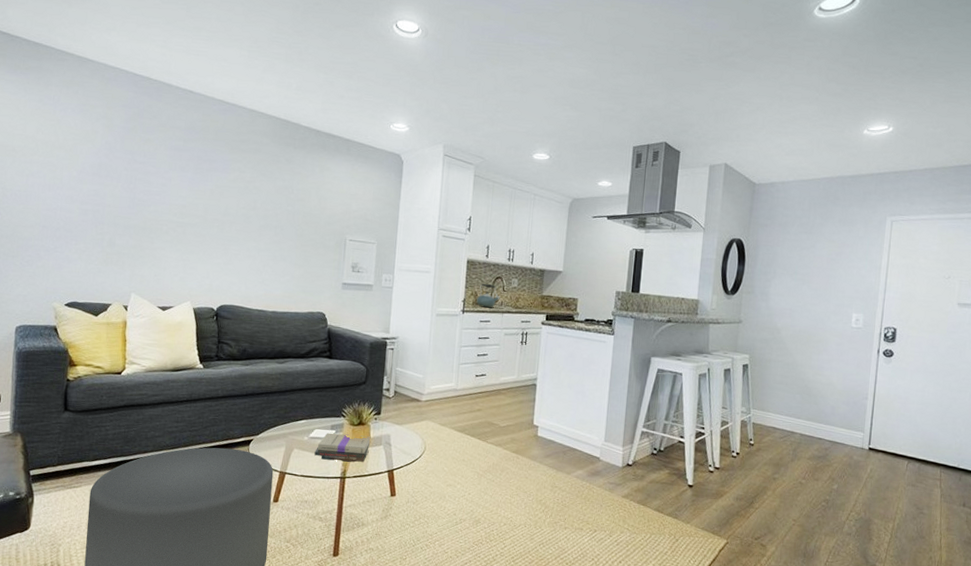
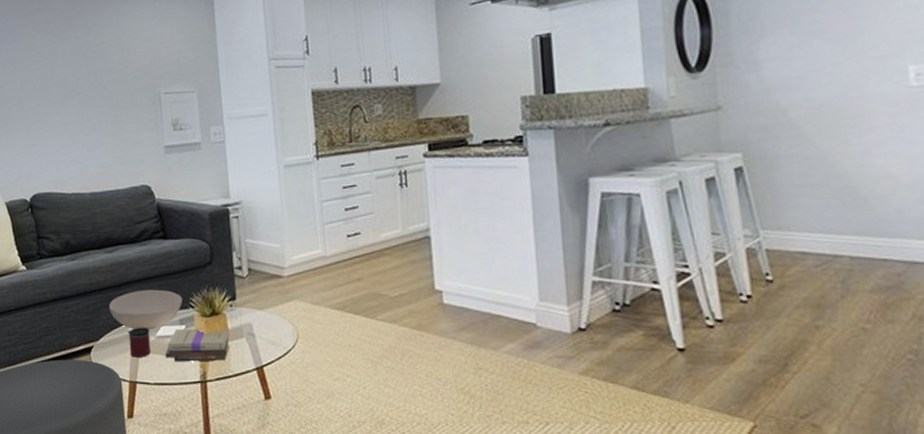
bowl: none [272,397,337,431] -> present [109,289,182,329]
beverage cup: none [284,427,305,453] -> present [127,327,150,357]
kettle: present [476,284,500,308] -> none [332,117,363,148]

